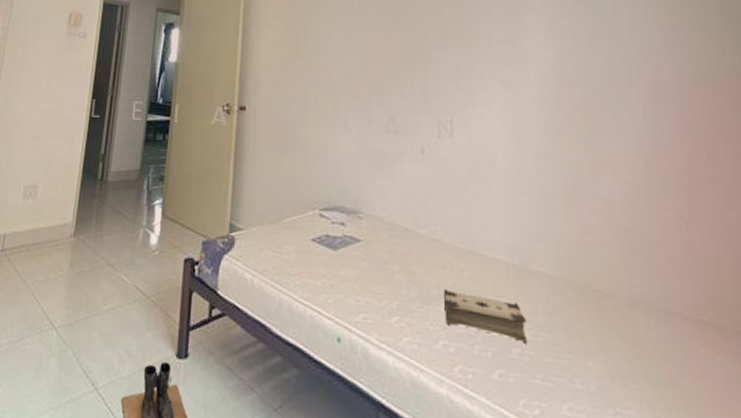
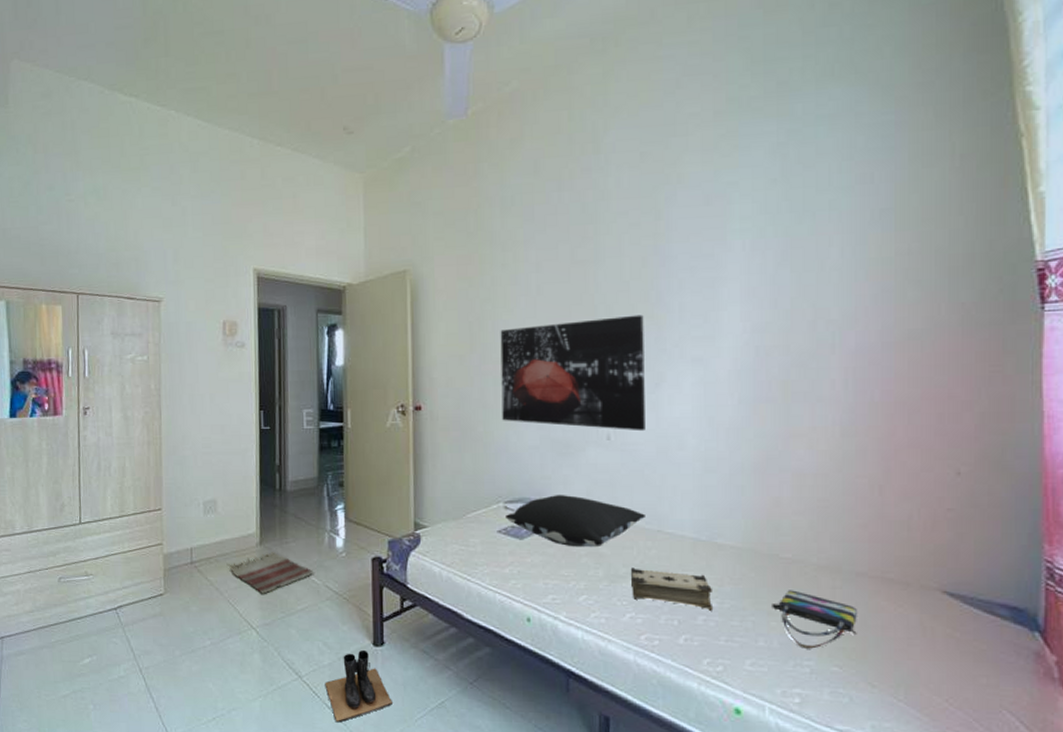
rug: none [37,244,125,290] -> present [226,552,314,594]
pillow: none [321,205,458,265] -> present [506,495,645,548]
wall art: none [322,36,458,148] -> present [500,314,645,432]
tote bag: none [587,326,676,396] -> present [772,590,857,649]

